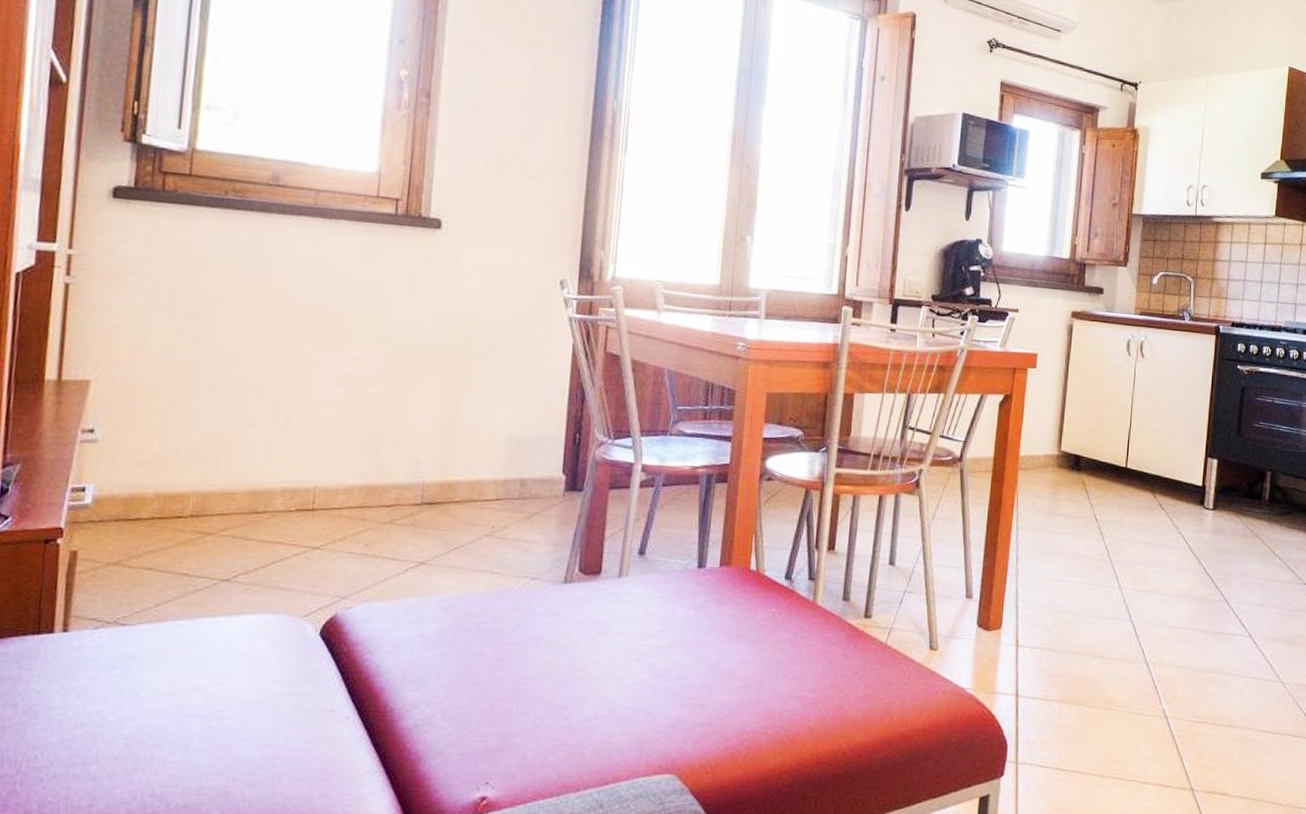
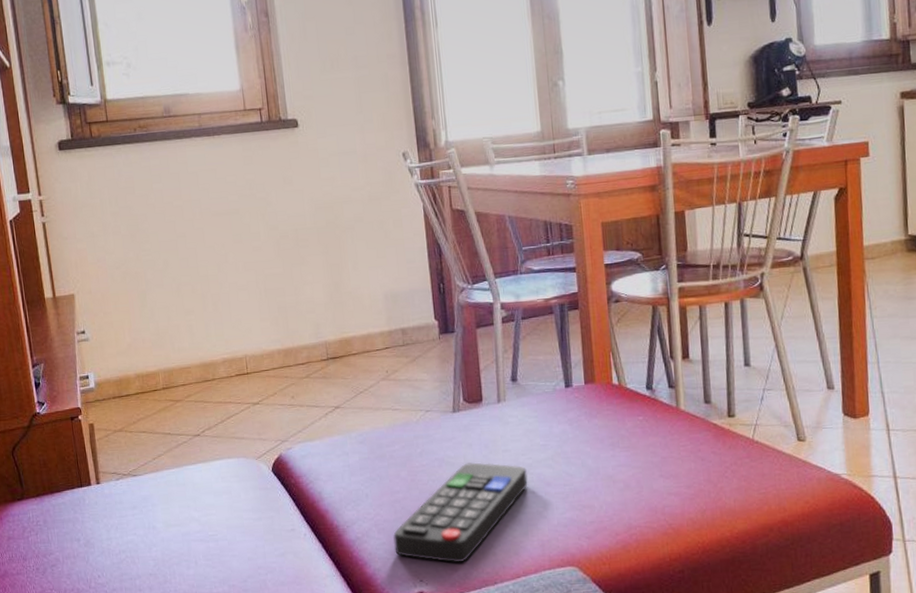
remote control: none [460,644,638,762] -> present [393,462,528,562]

